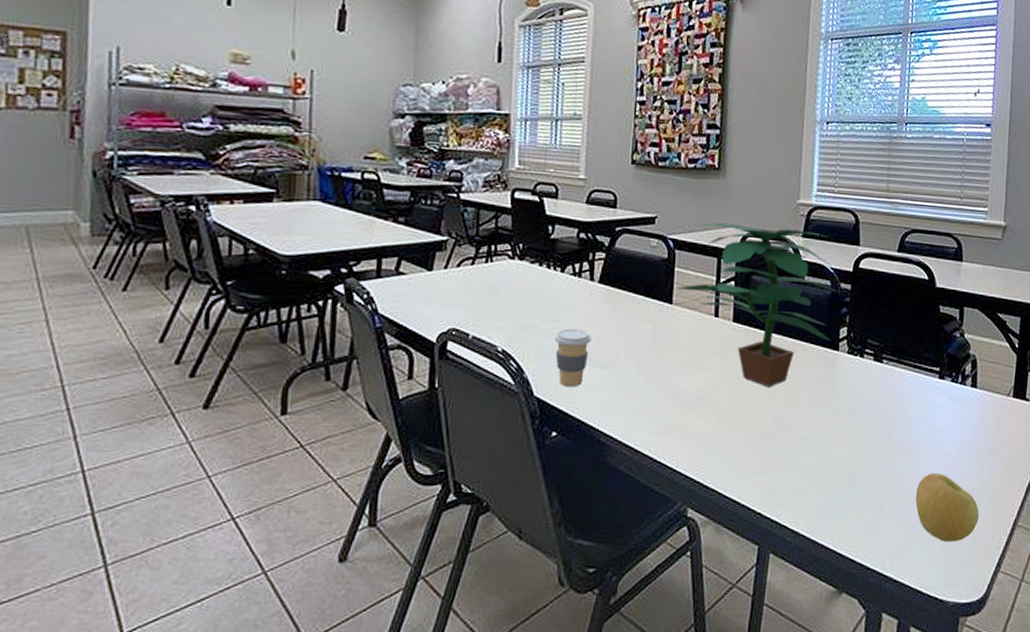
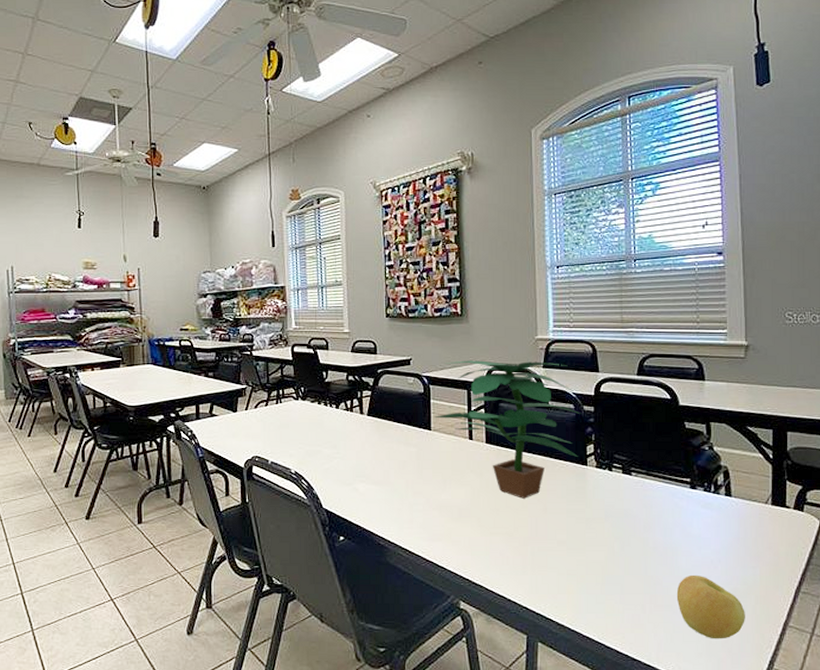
coffee cup: present [555,328,592,388] -> none [336,453,365,501]

